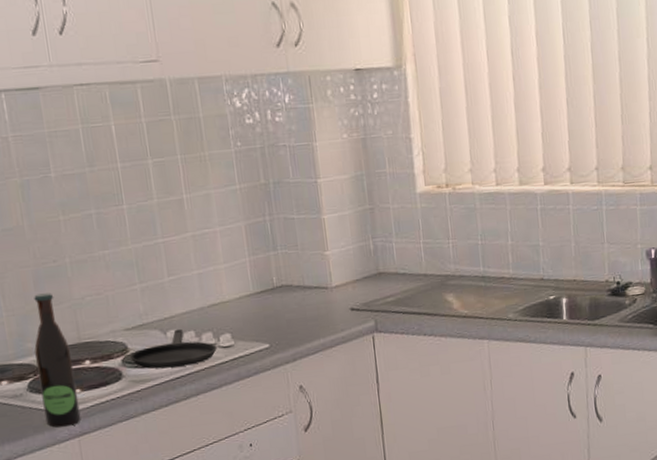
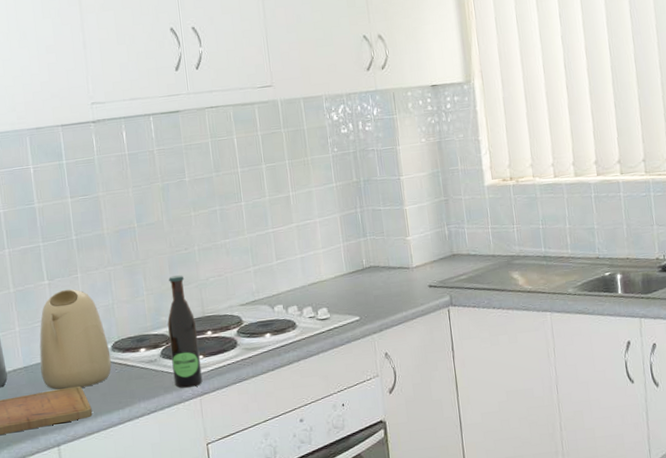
frying pan: present [130,328,217,369] -> none [244,304,316,338]

